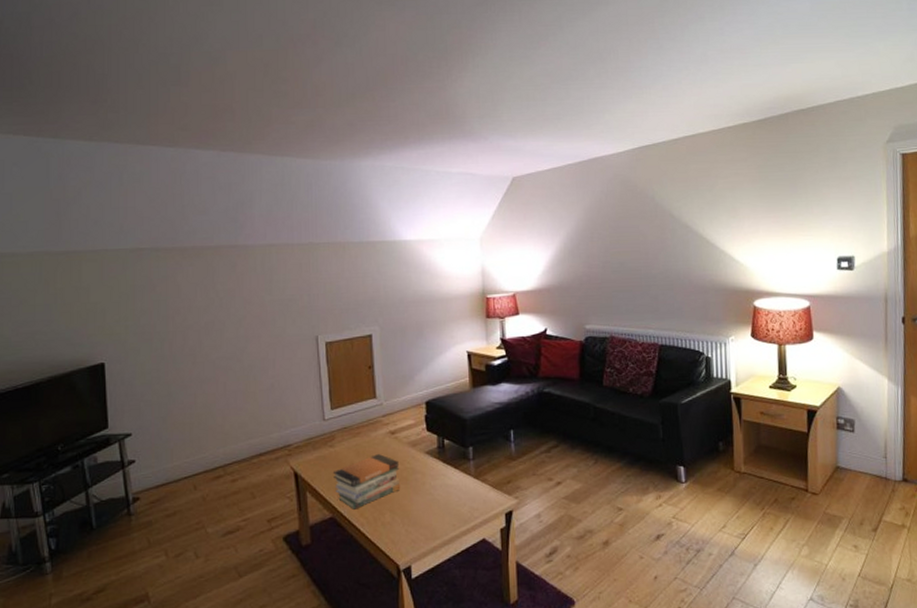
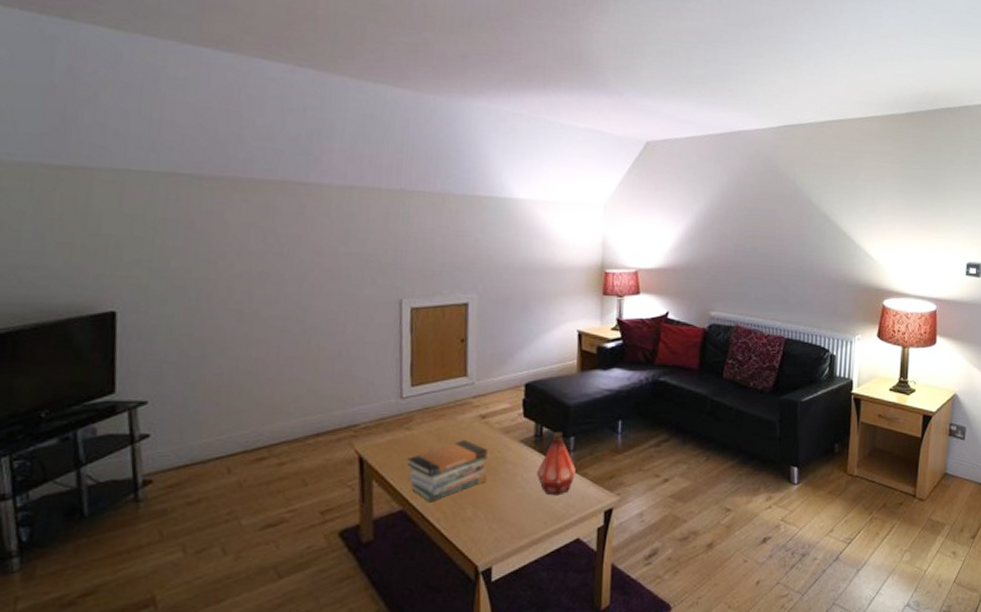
bottle: none [442,442,476,501] -> present [536,431,576,496]

